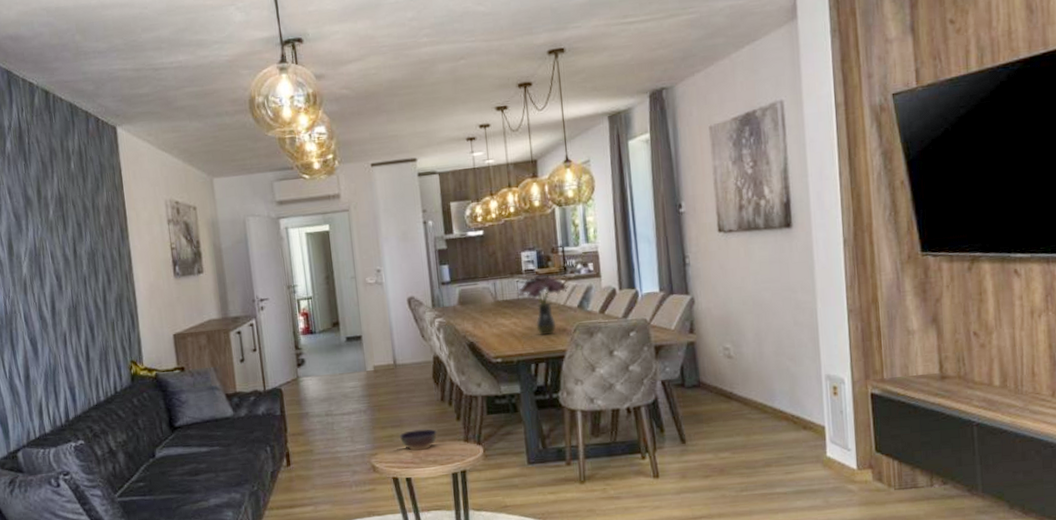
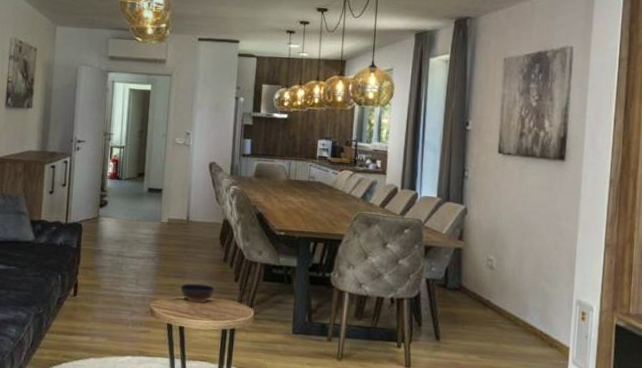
flower arrangement: present [518,275,570,336] -> none [309,163,357,219]

